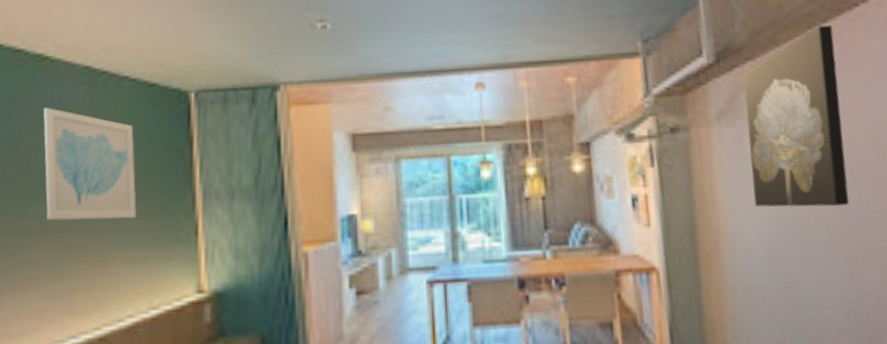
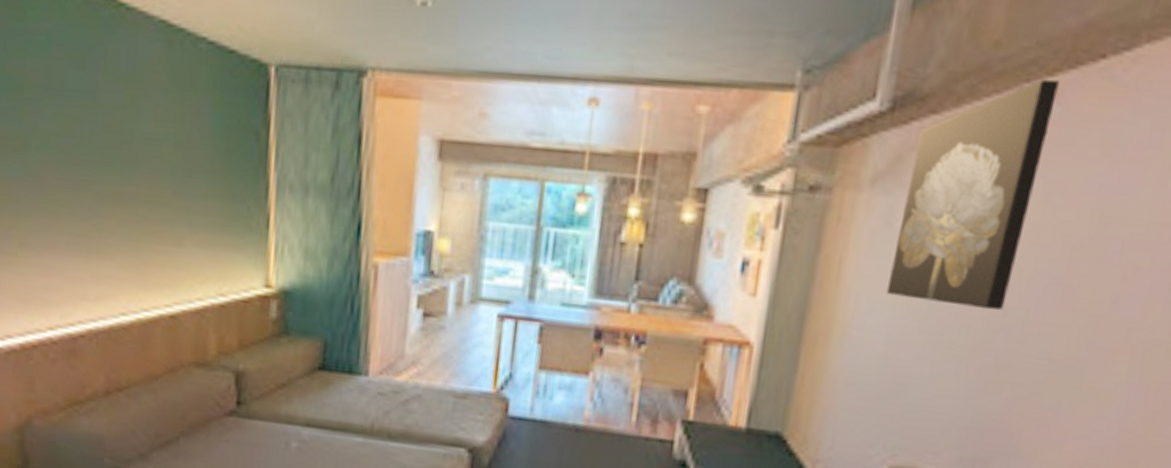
wall art: present [43,108,137,221] -> none [118,63,210,200]

